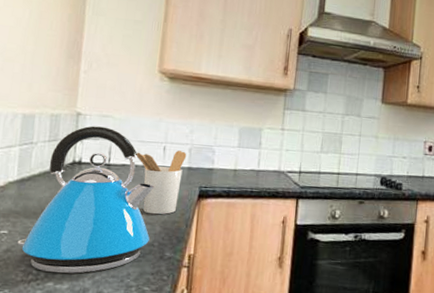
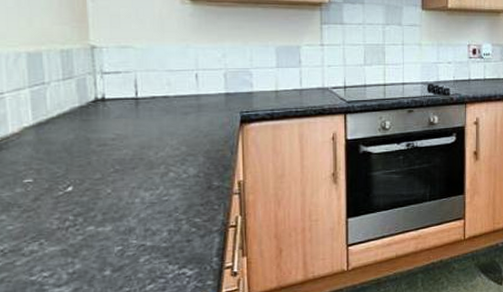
kettle: present [17,126,155,274] -> none [46,59,194,217]
utensil holder: present [136,151,187,215] -> none [165,77,222,145]

